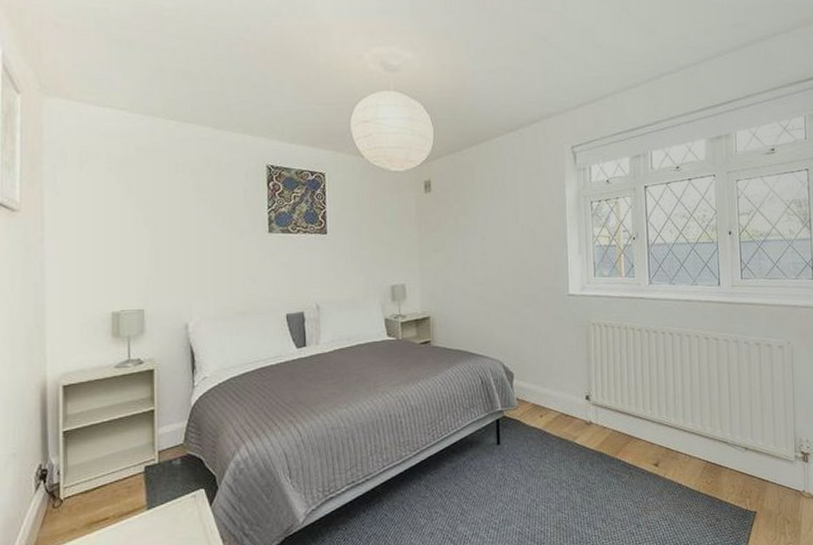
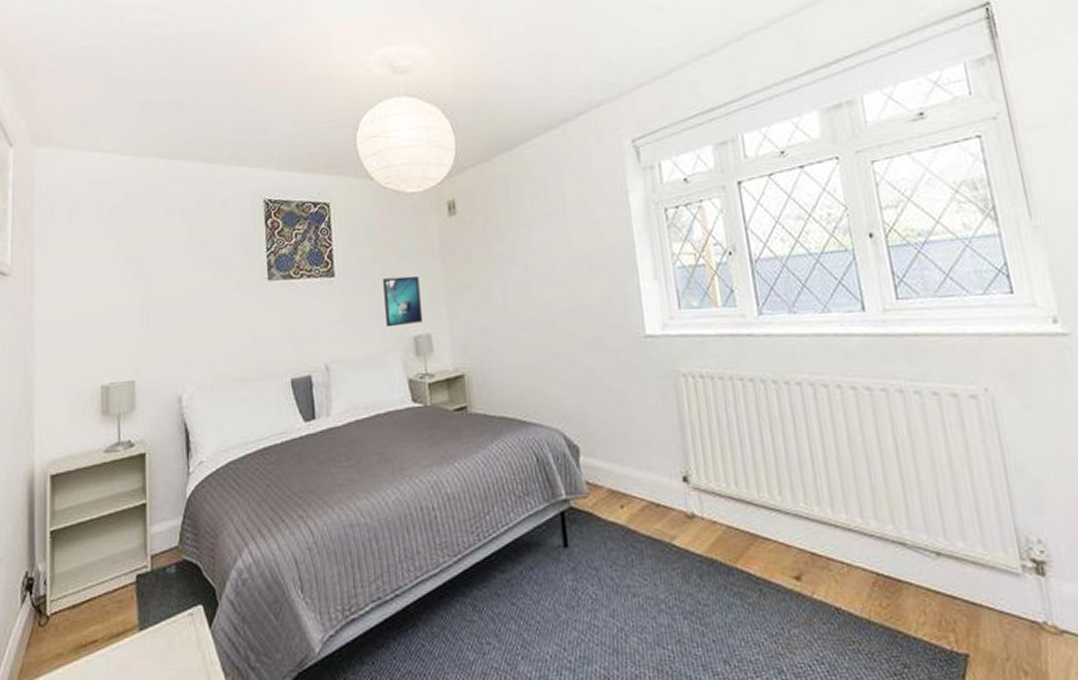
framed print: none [368,238,399,277] -> present [383,276,422,328]

